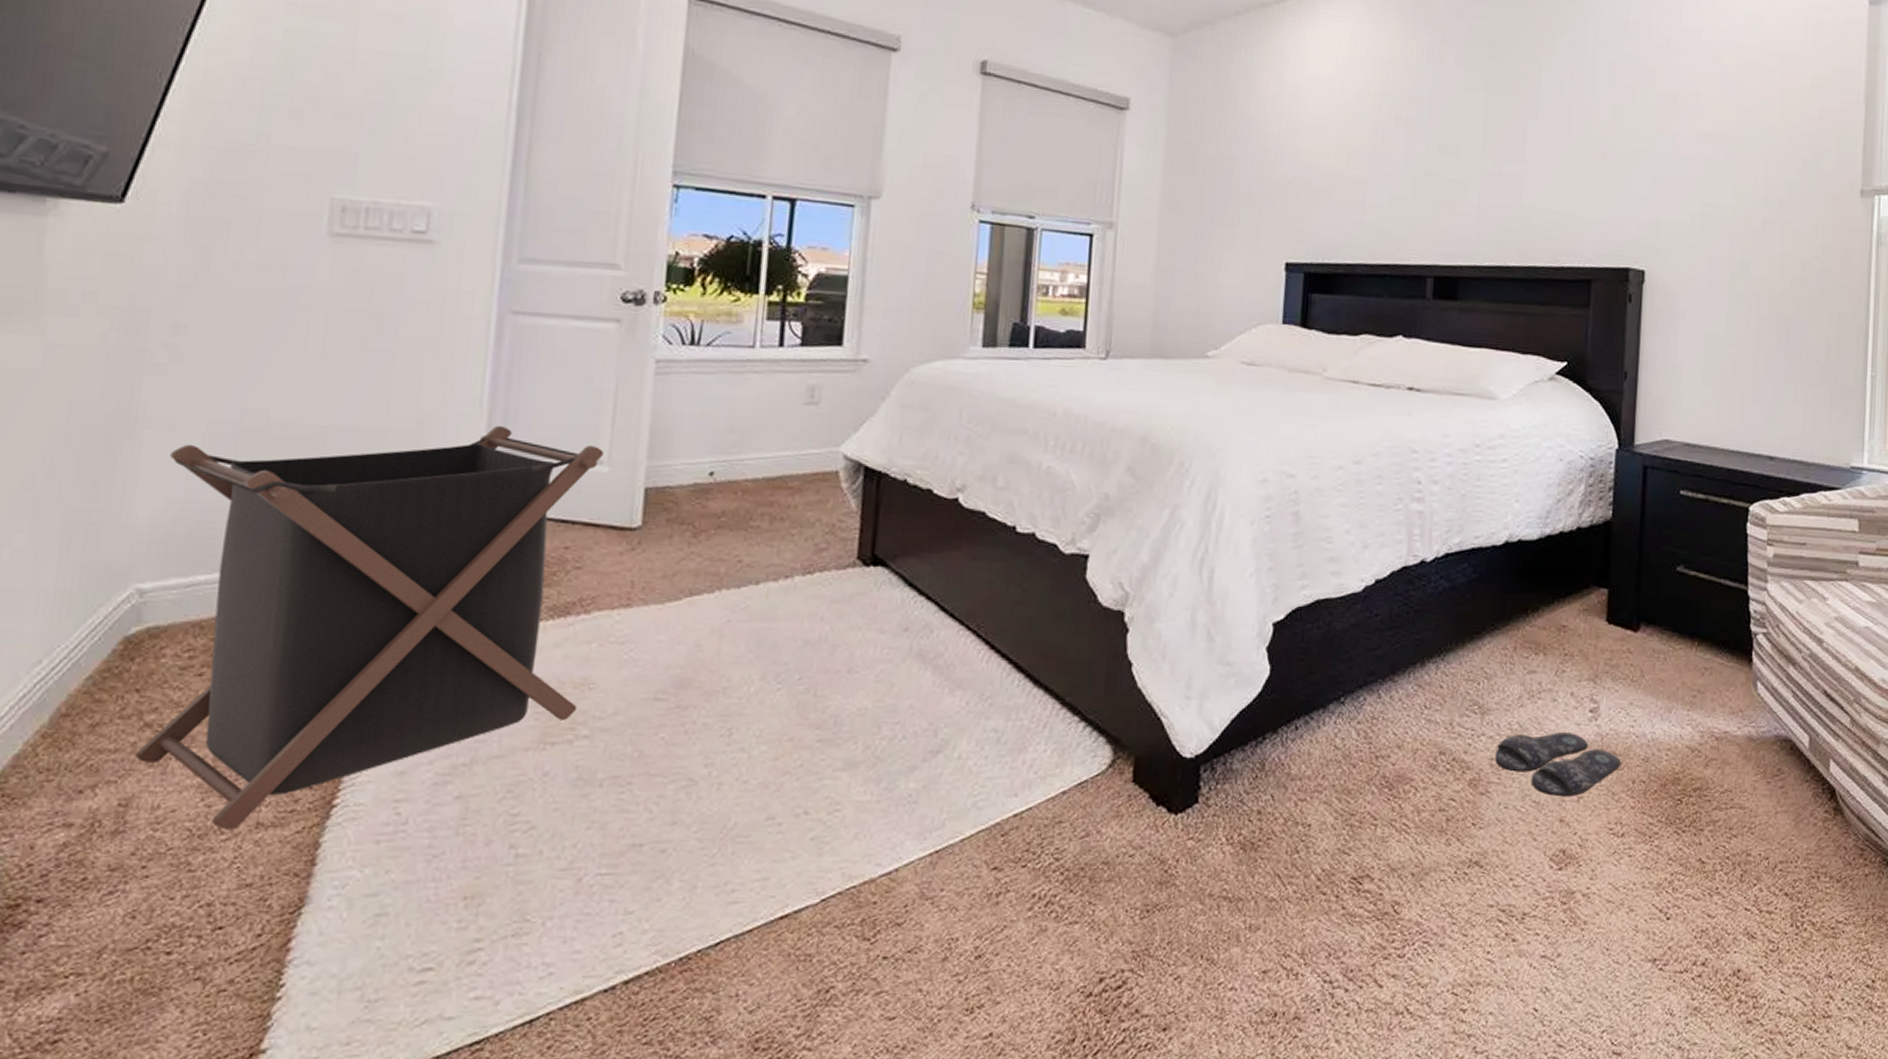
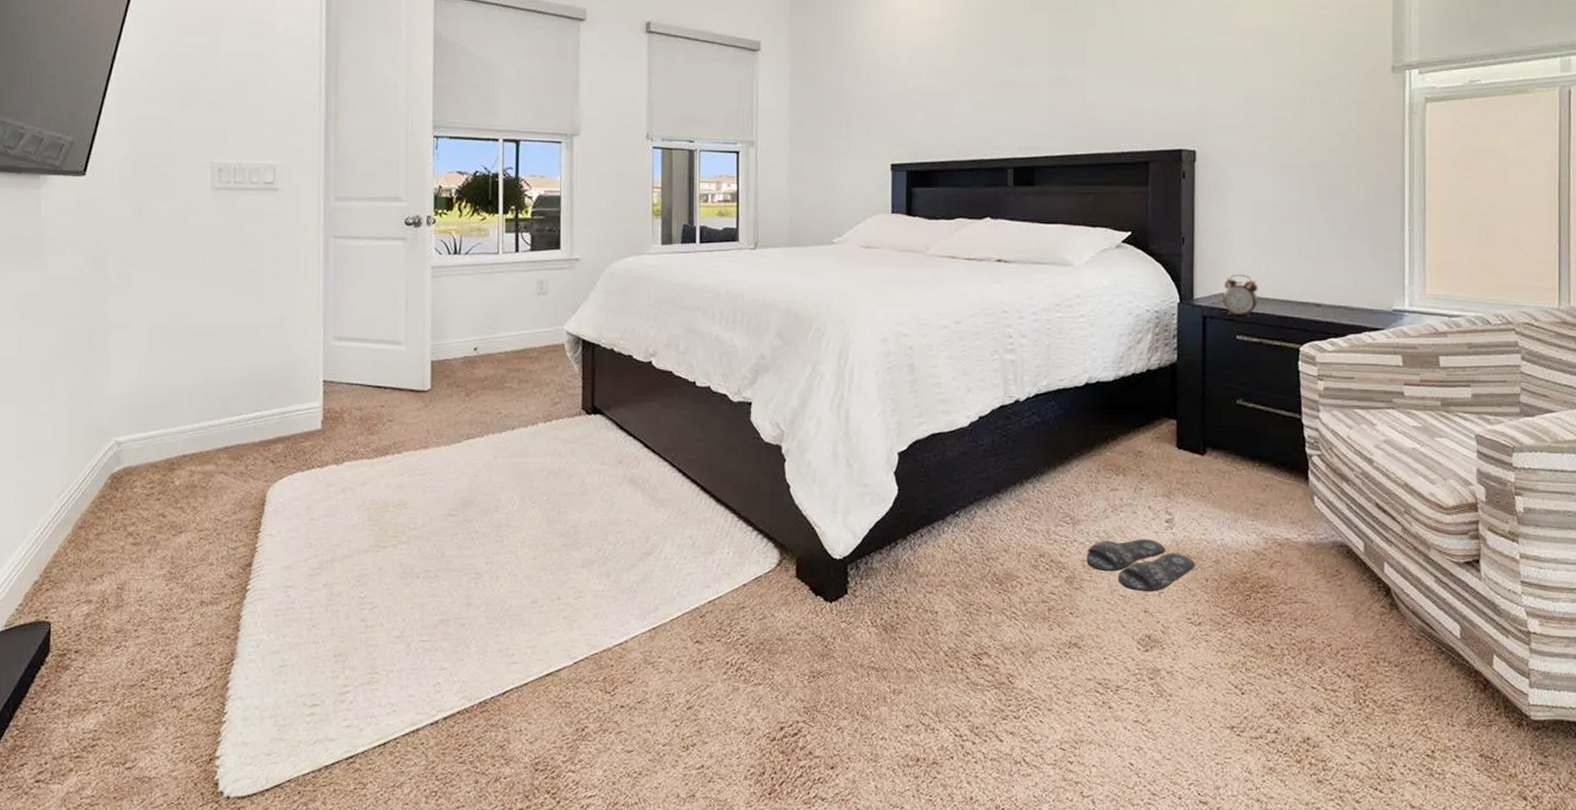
laundry basket: present [135,425,604,829] -> none [124,319,401,605]
alarm clock: none [1667,418,1707,470] -> present [1223,274,1258,318]

